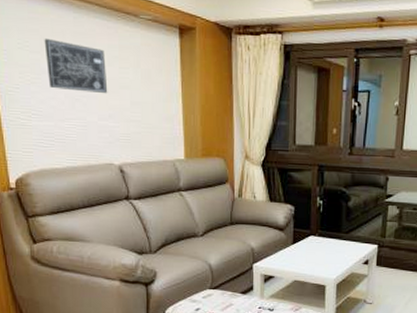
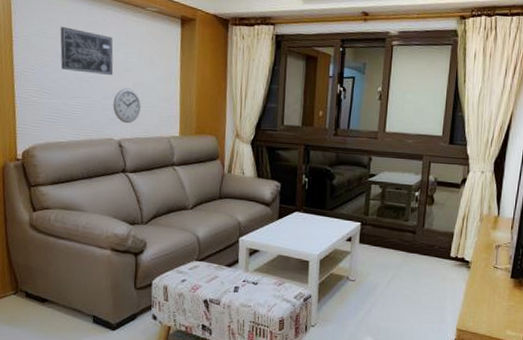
wall clock: none [110,107,141,147] -> present [113,88,141,124]

